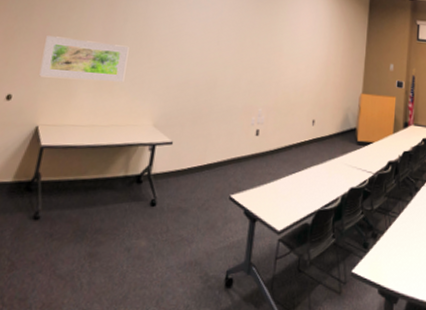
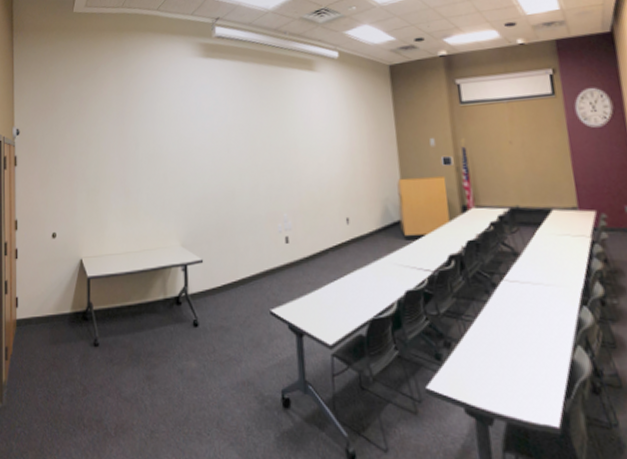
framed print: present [39,36,129,82] -> none [73,170,147,213]

